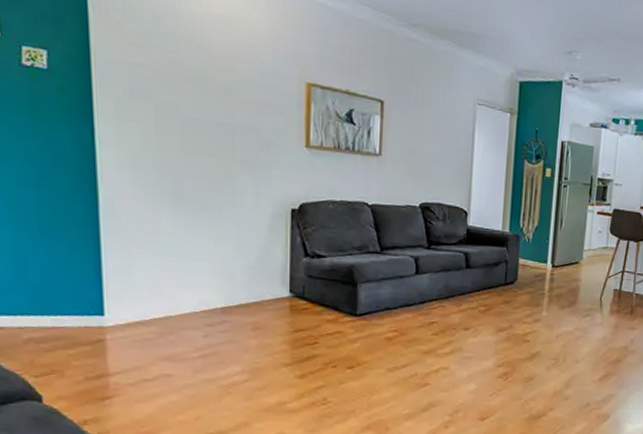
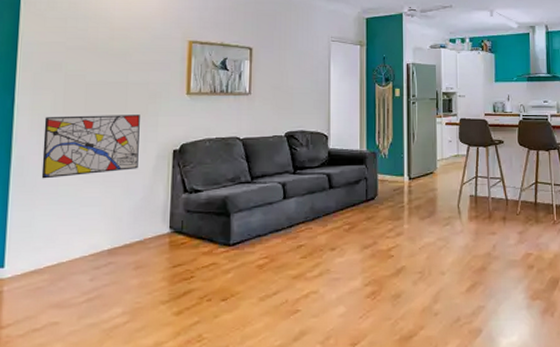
wall art: none [134,155,251,226] -> present [41,115,140,179]

